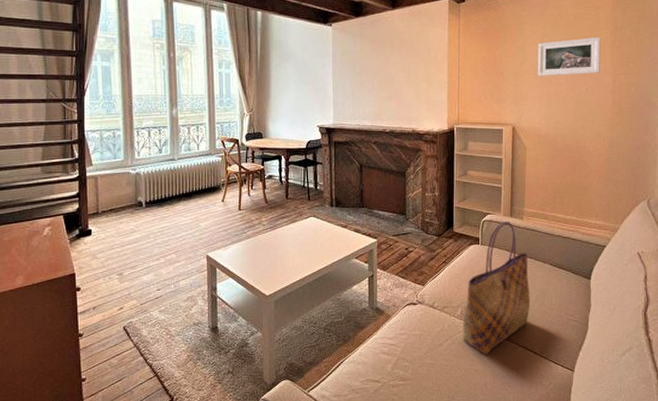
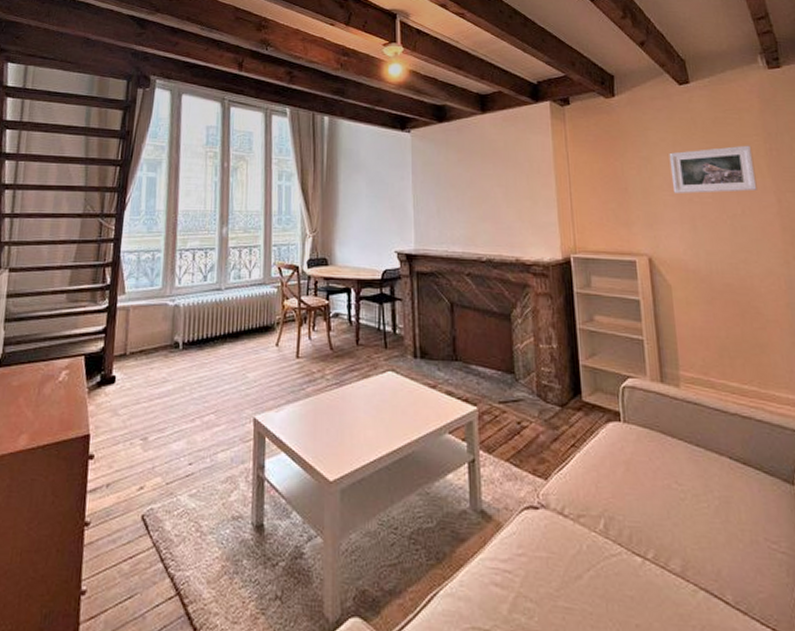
tote bag: present [462,220,530,355] -> none [607,388,709,601]

